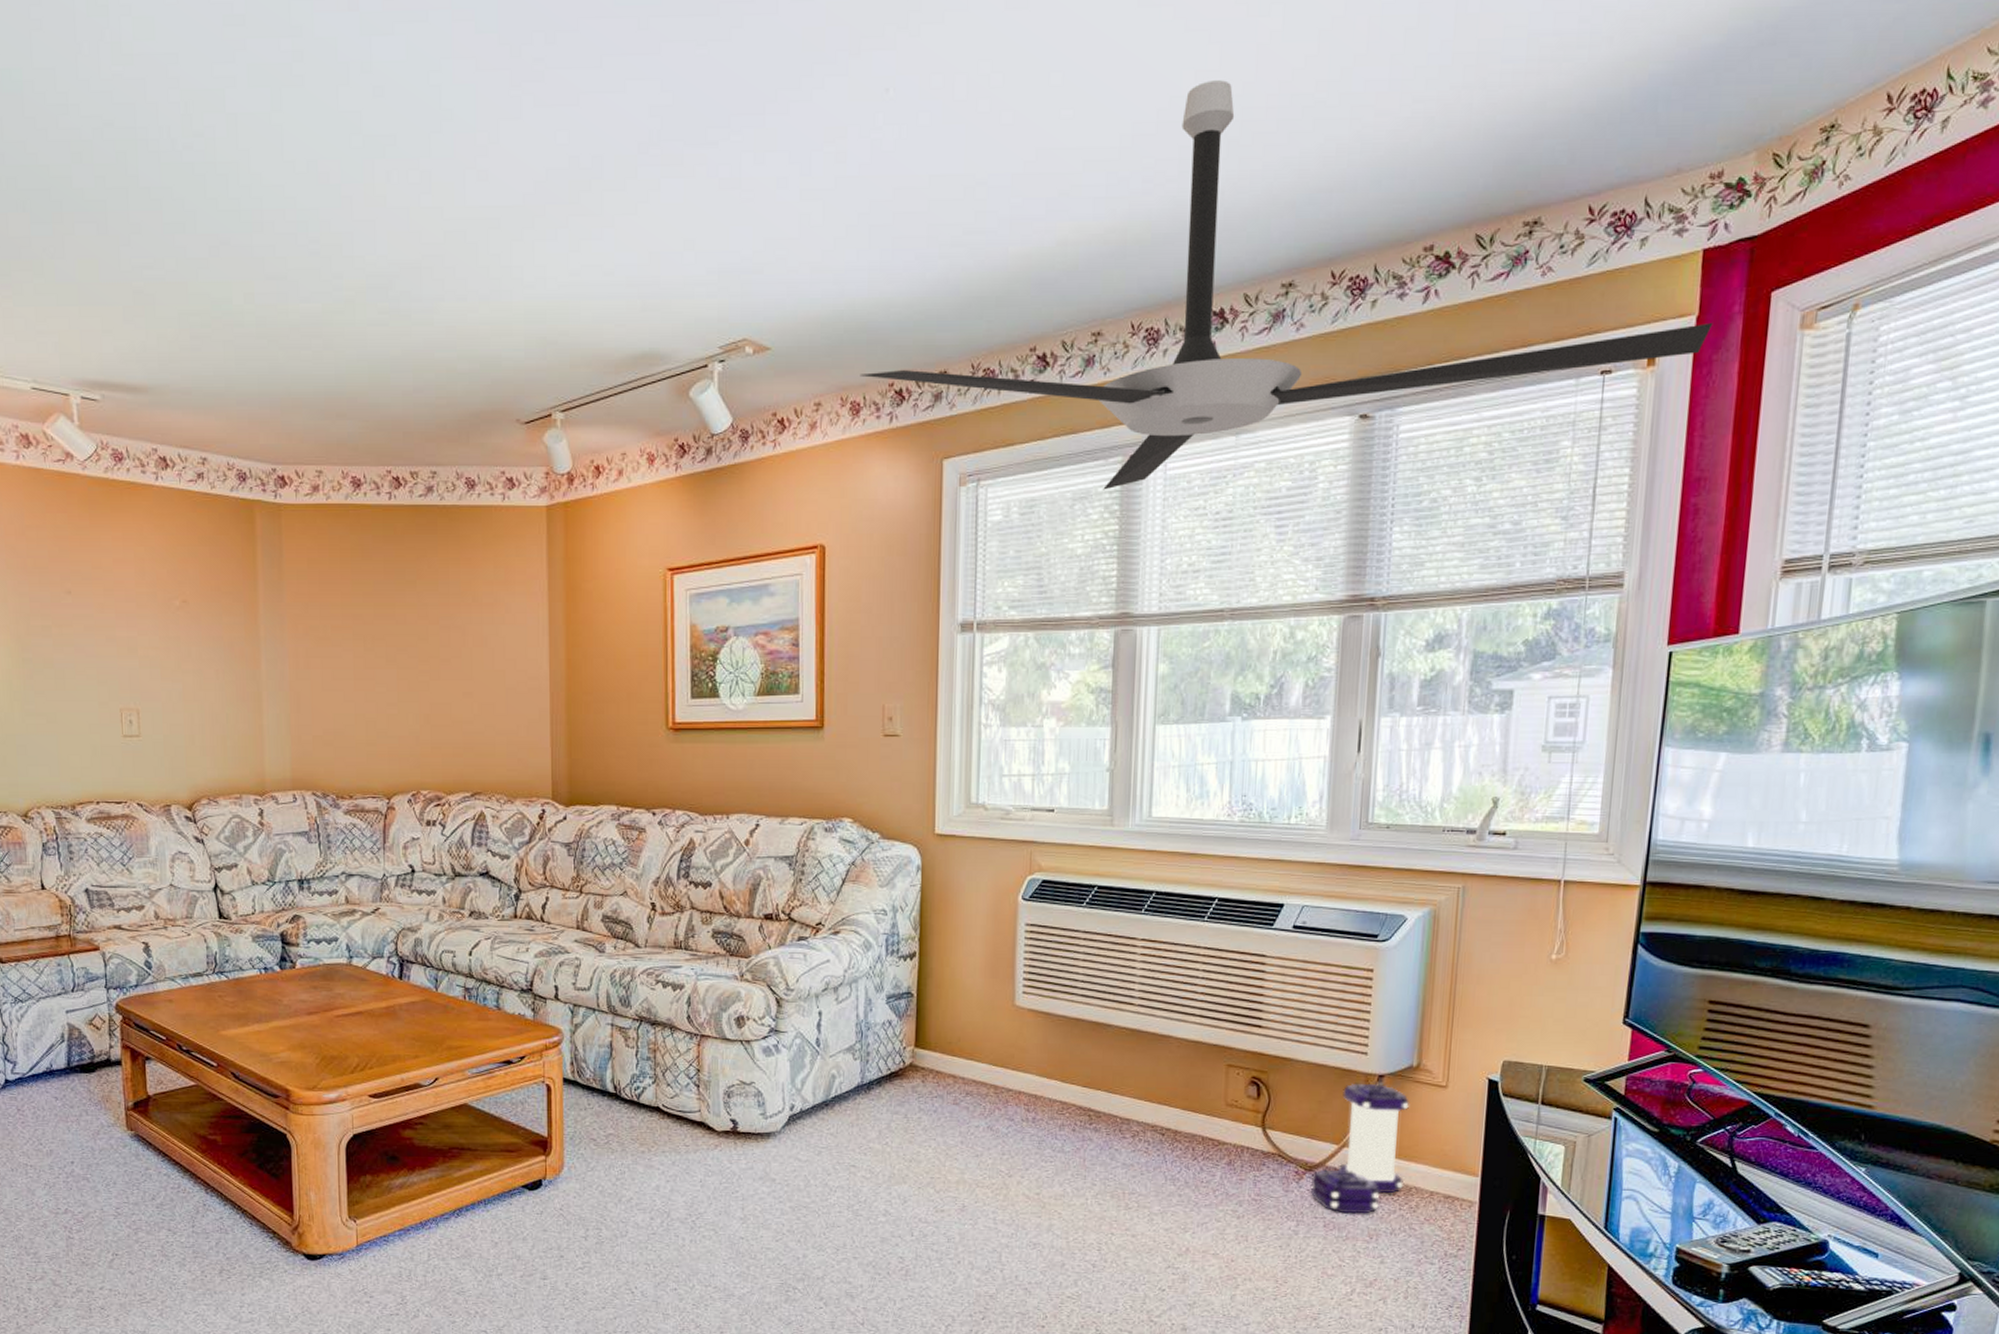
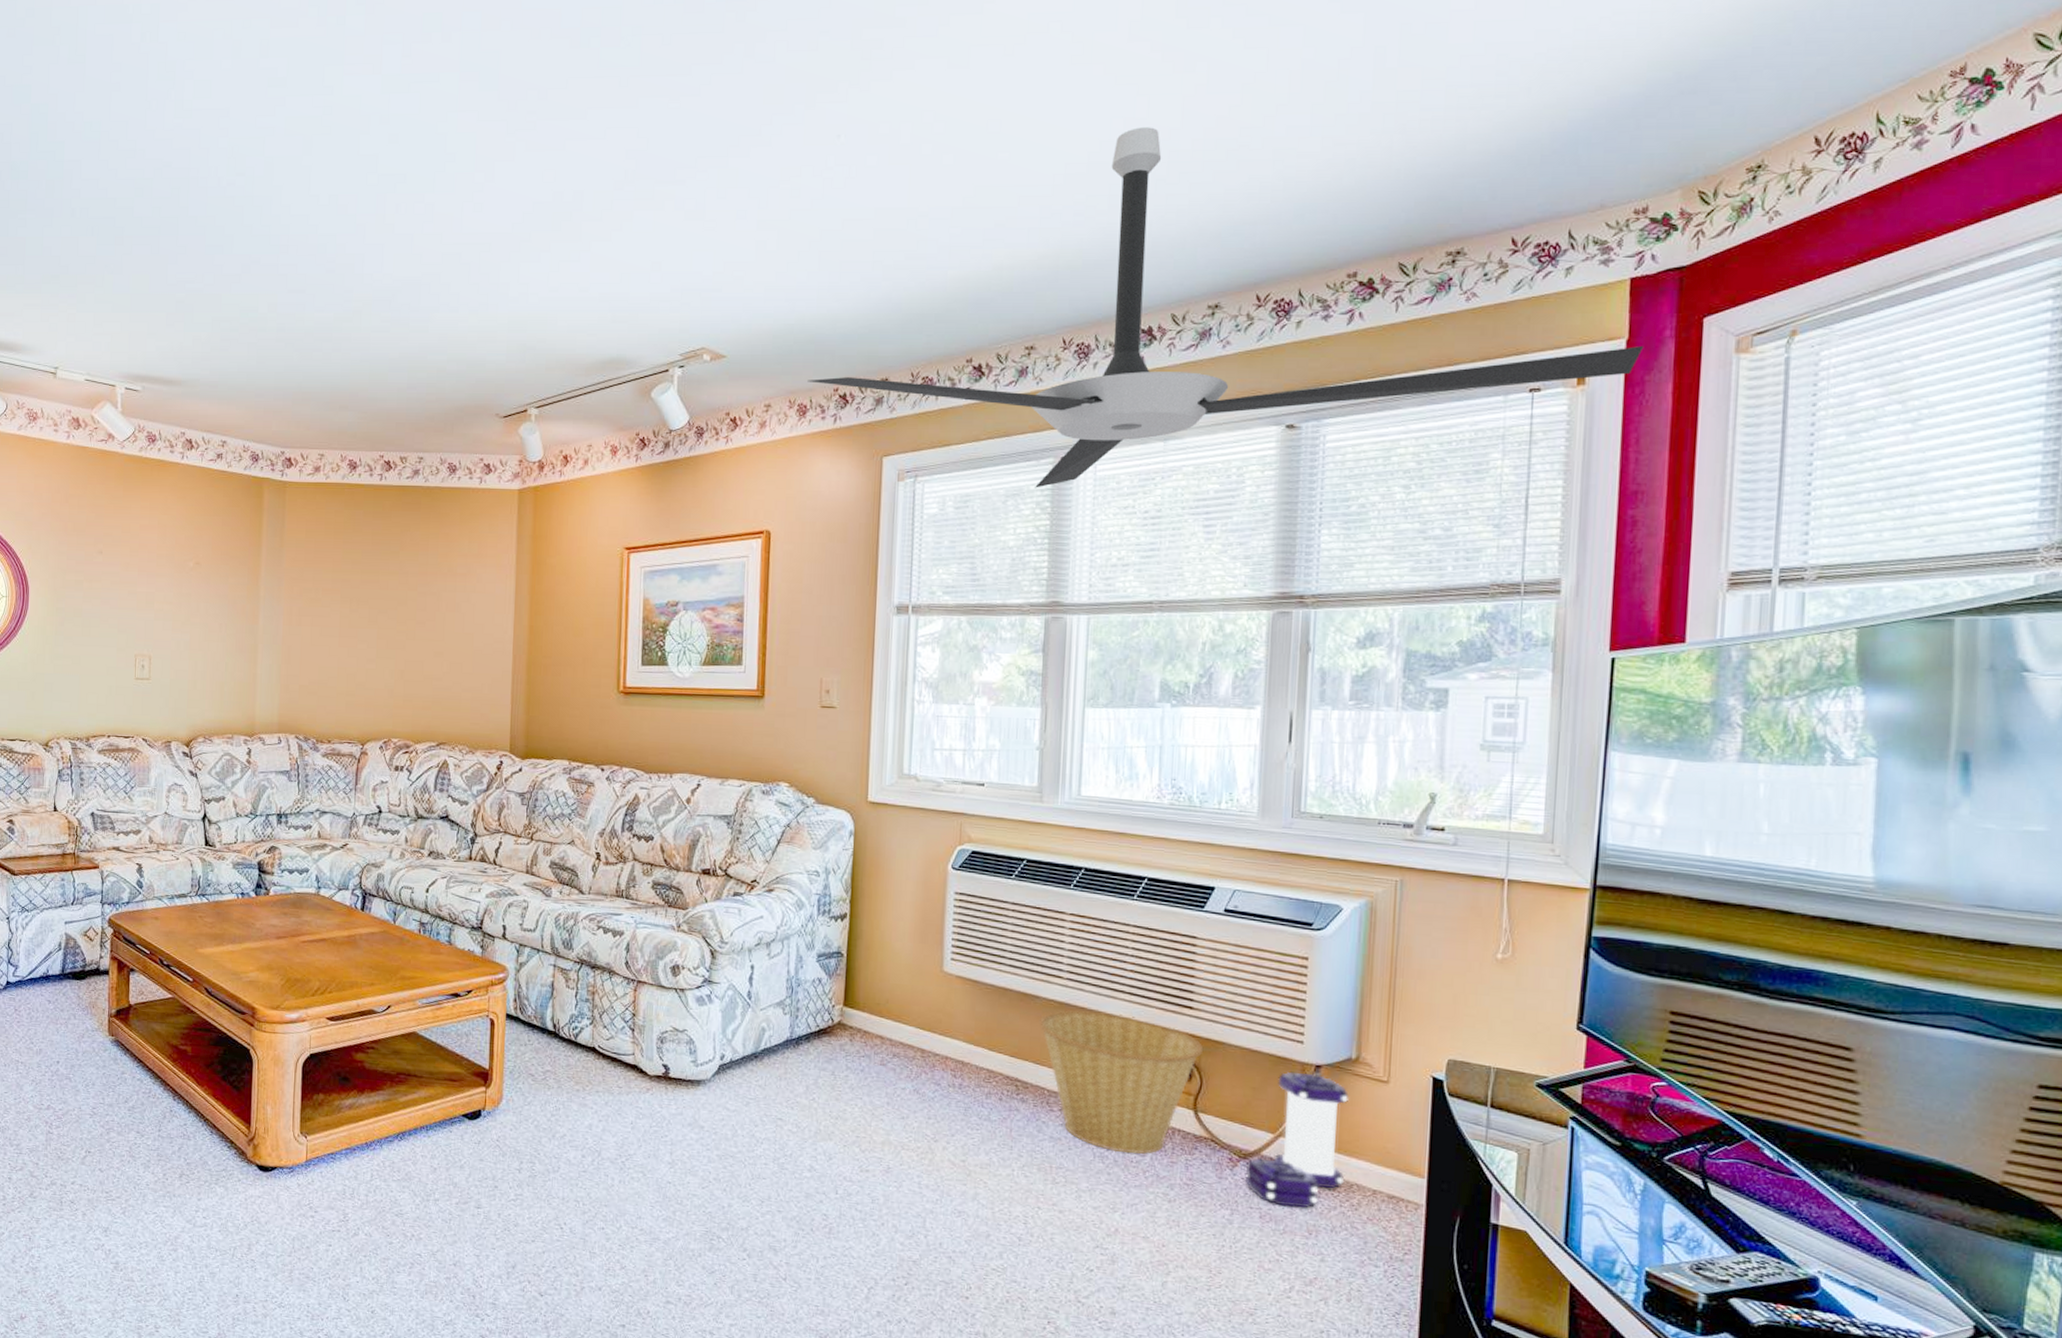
basket: none [1111,1036,1272,1175] -> present [1039,1010,1204,1155]

